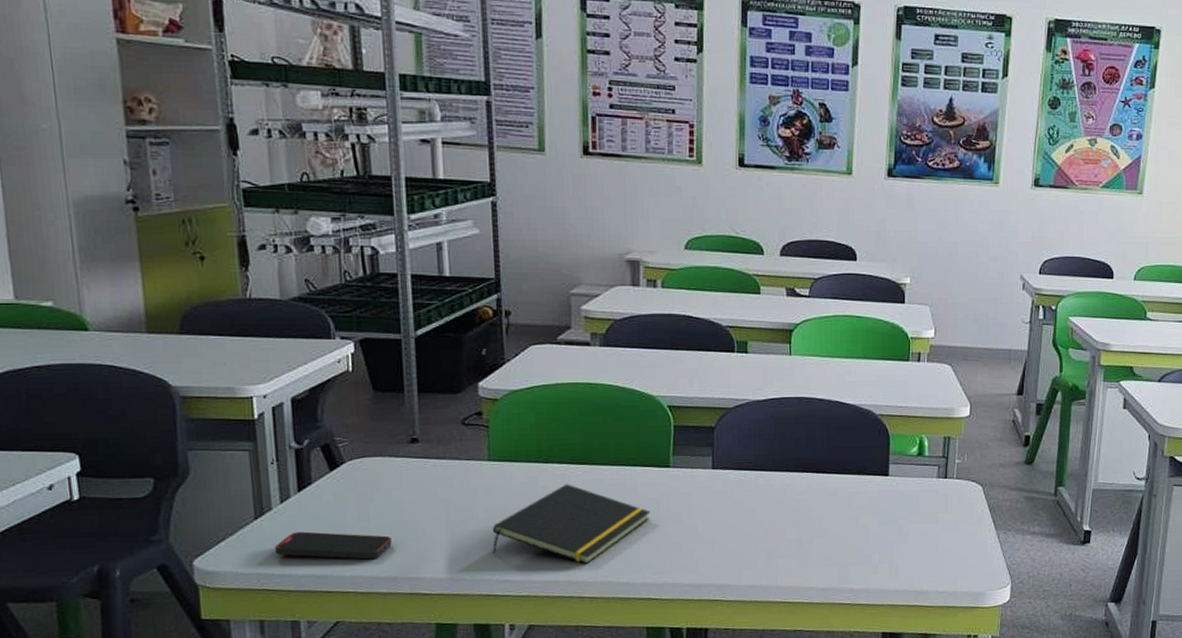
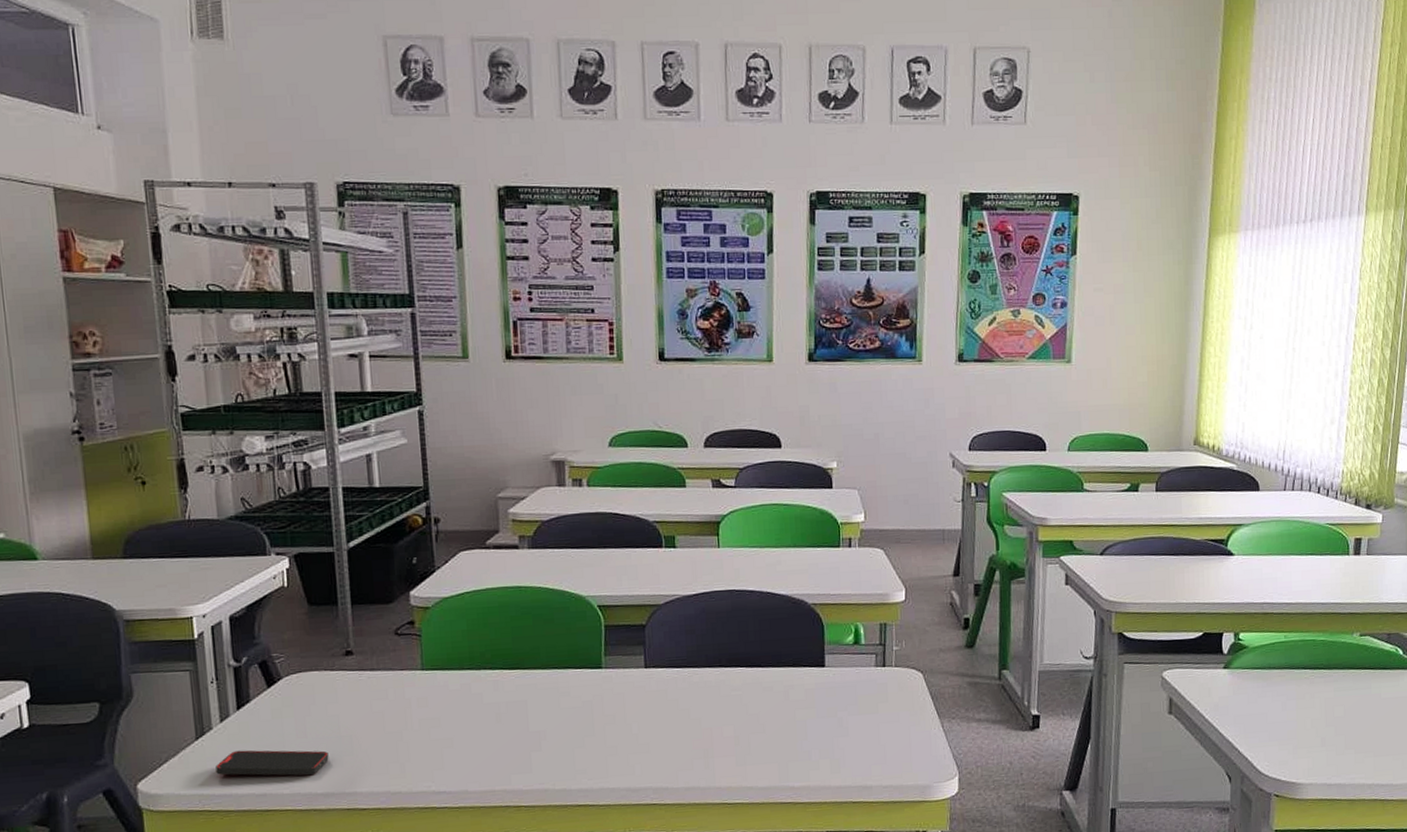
notepad: present [492,484,650,564] -> none [427,690,584,772]

